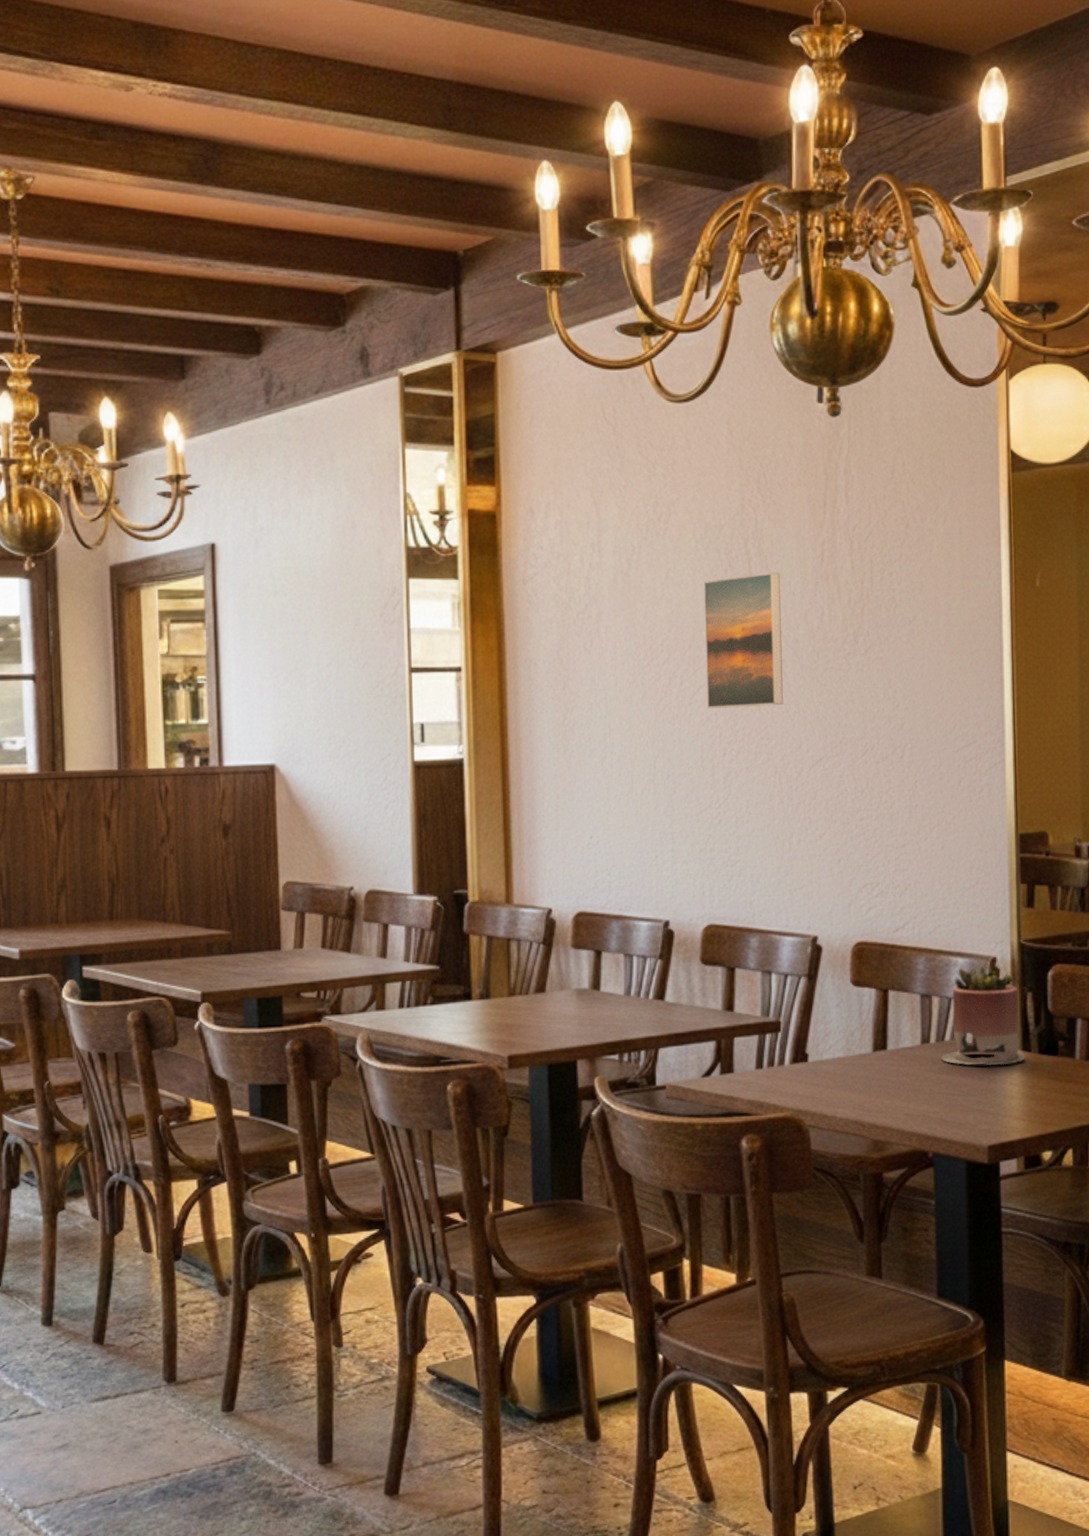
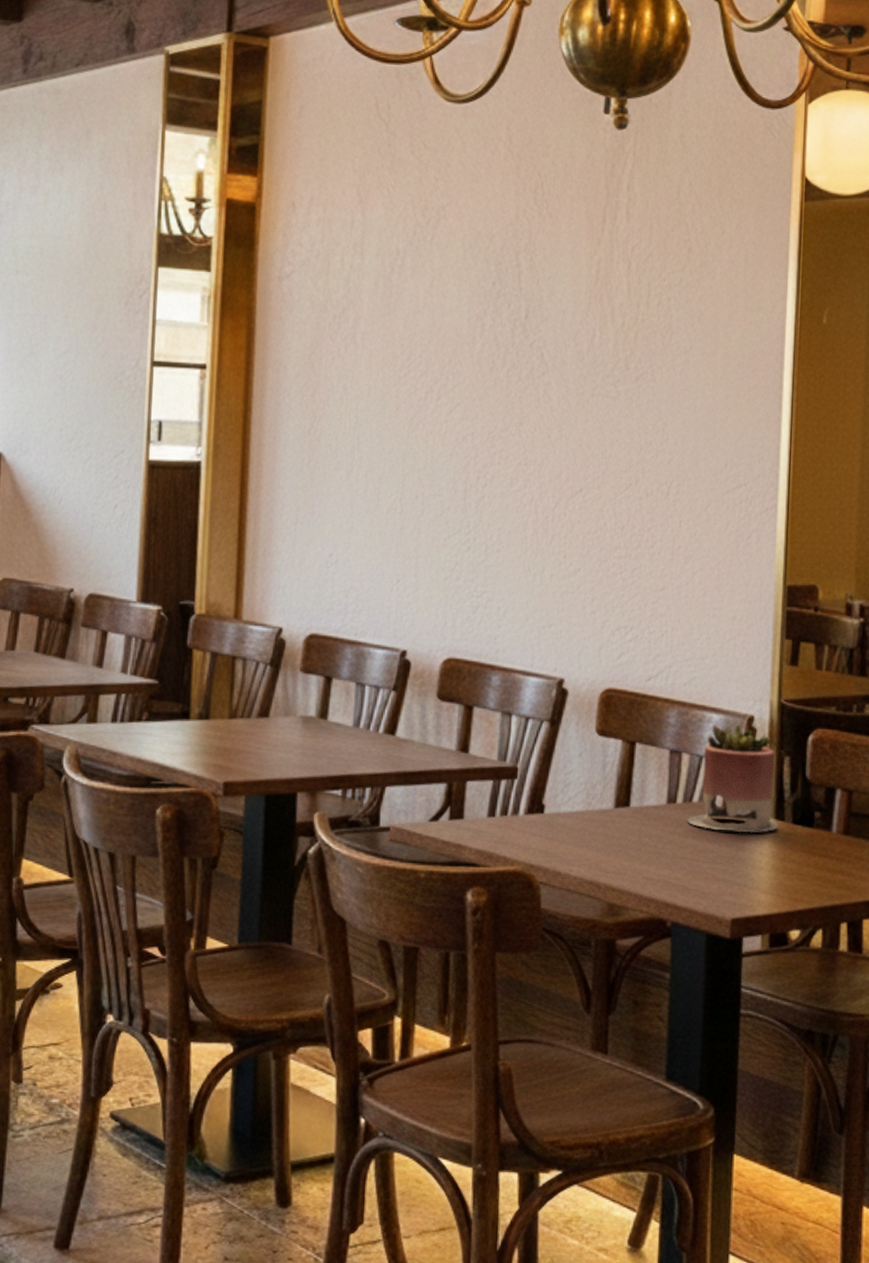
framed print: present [704,572,783,709] -> none [464,288,551,430]

